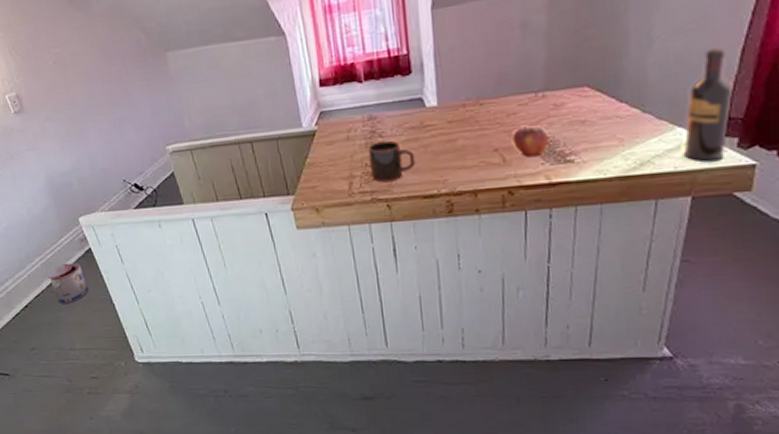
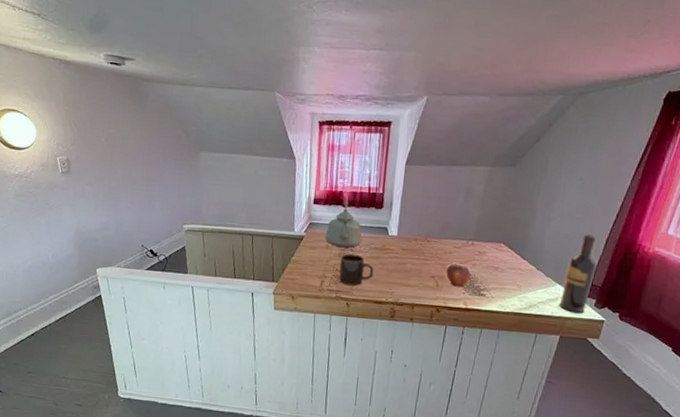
paint can: present [44,262,89,305] -> none [55,304,92,339]
kettle: none [342,73,392,136] -> present [325,200,363,248]

